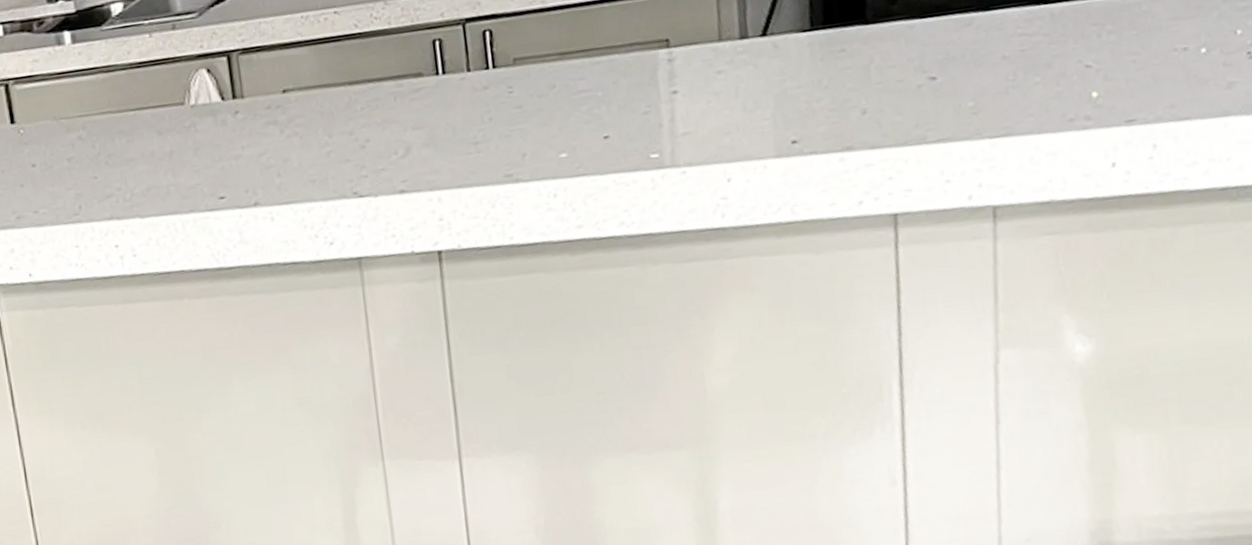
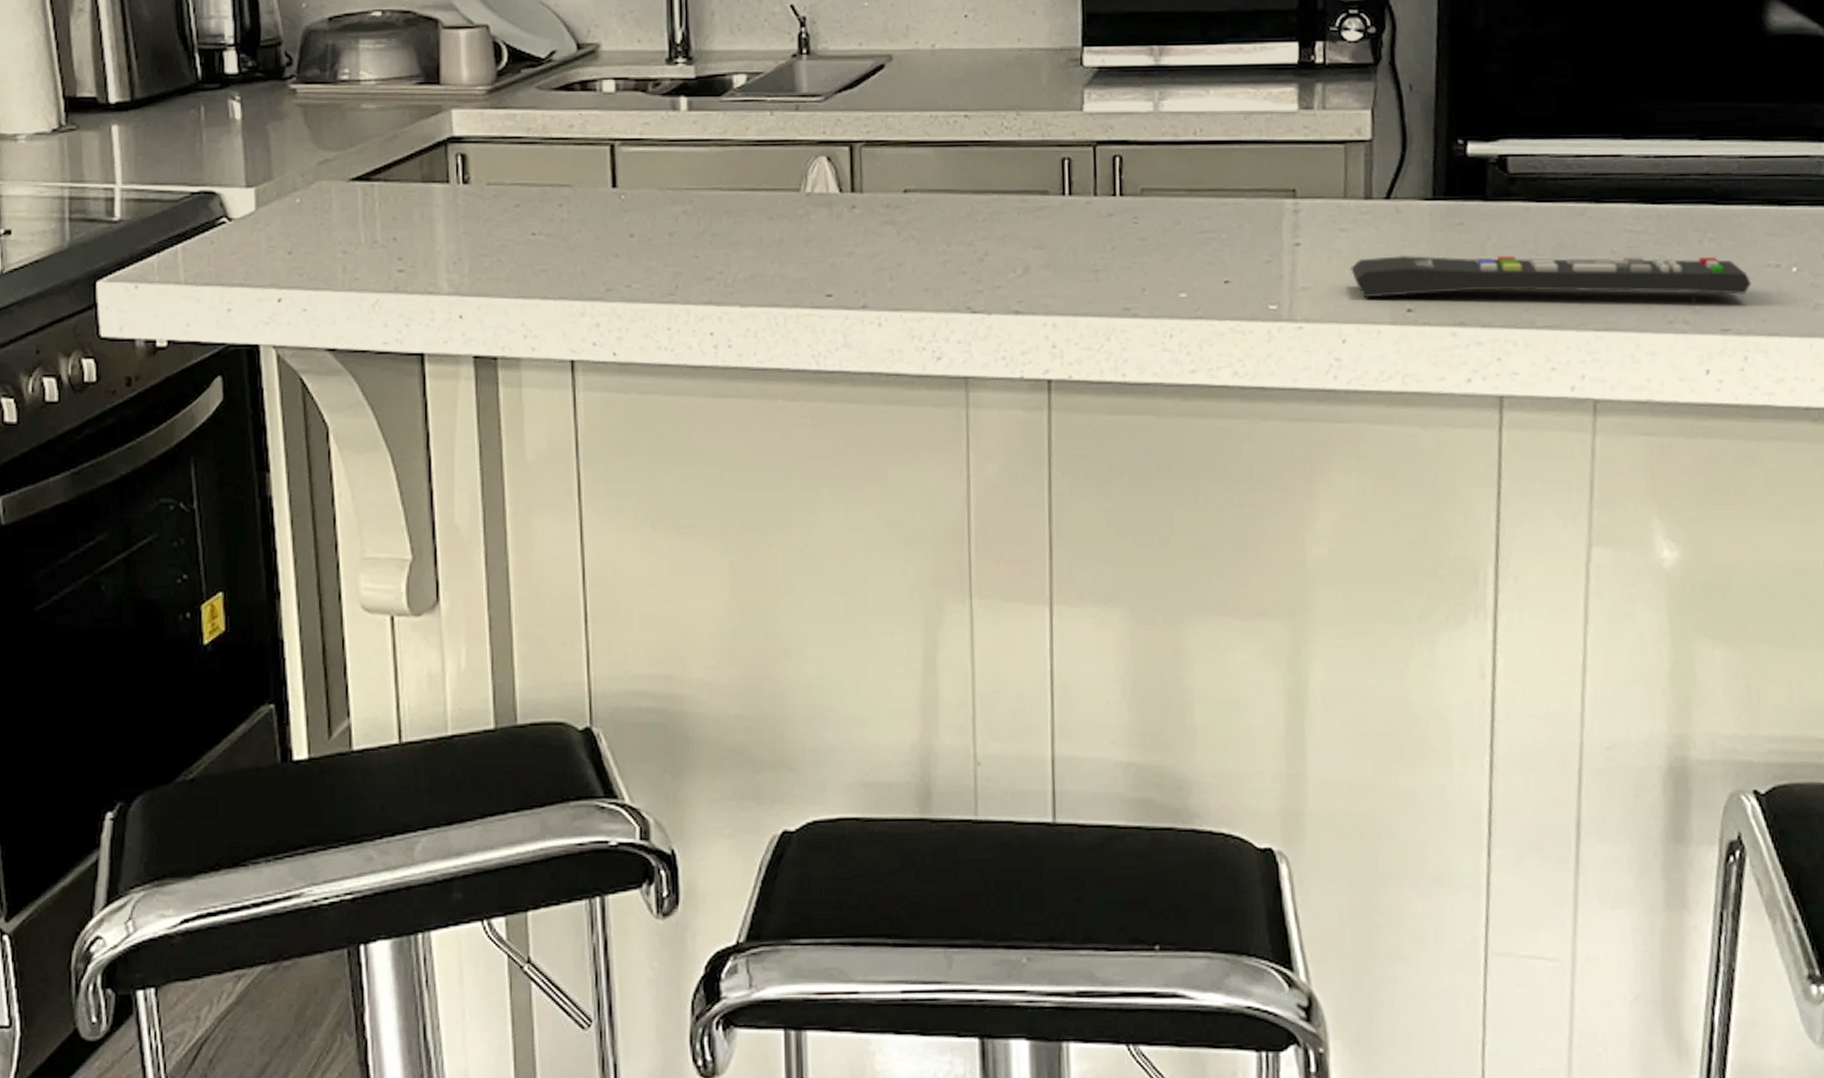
remote control: none [730,48,1157,136] -> present [1350,255,1751,298]

